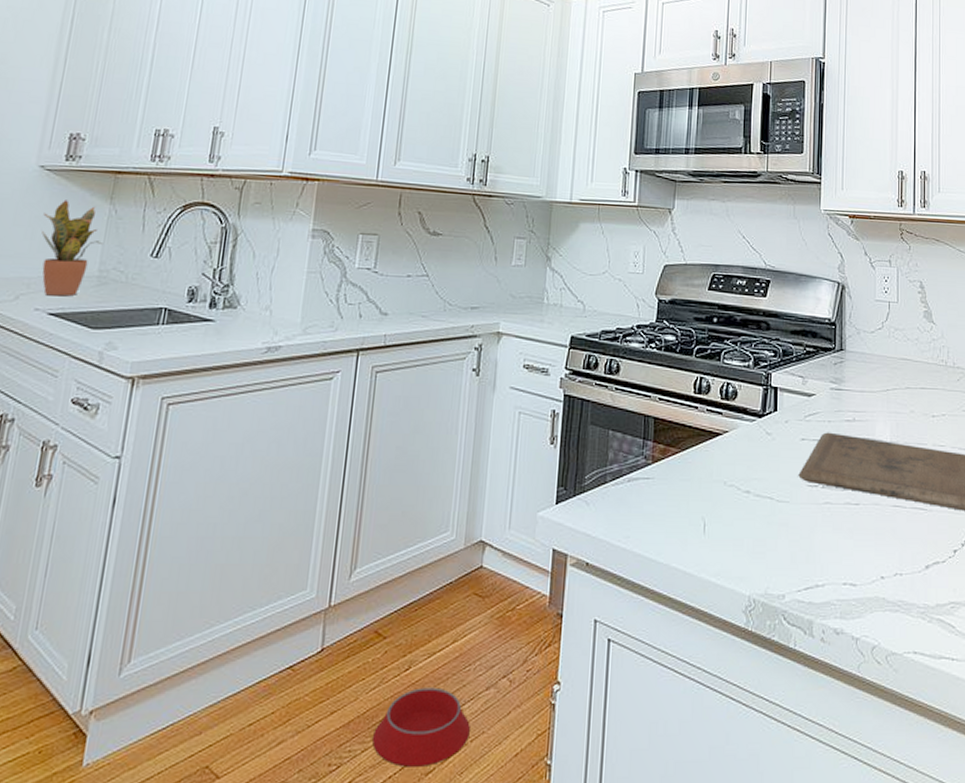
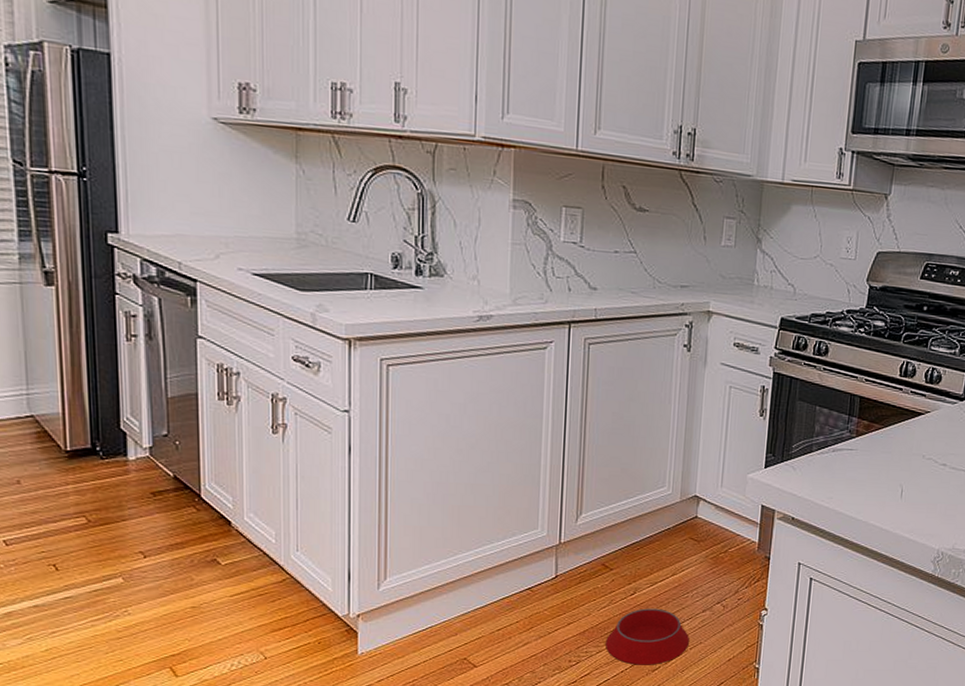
potted plant: present [42,200,103,297] -> none [227,156,296,258]

